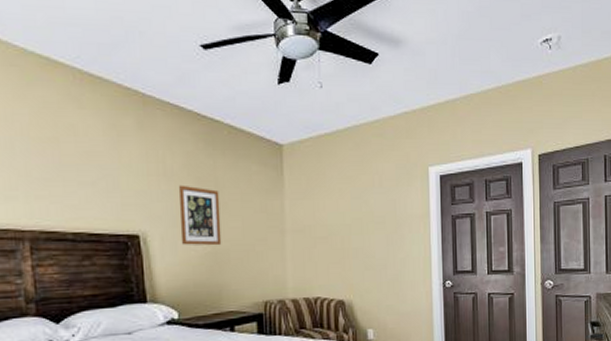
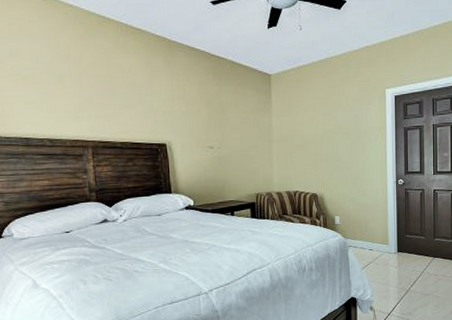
wall art: present [178,185,222,246] -> none [194,106,225,152]

